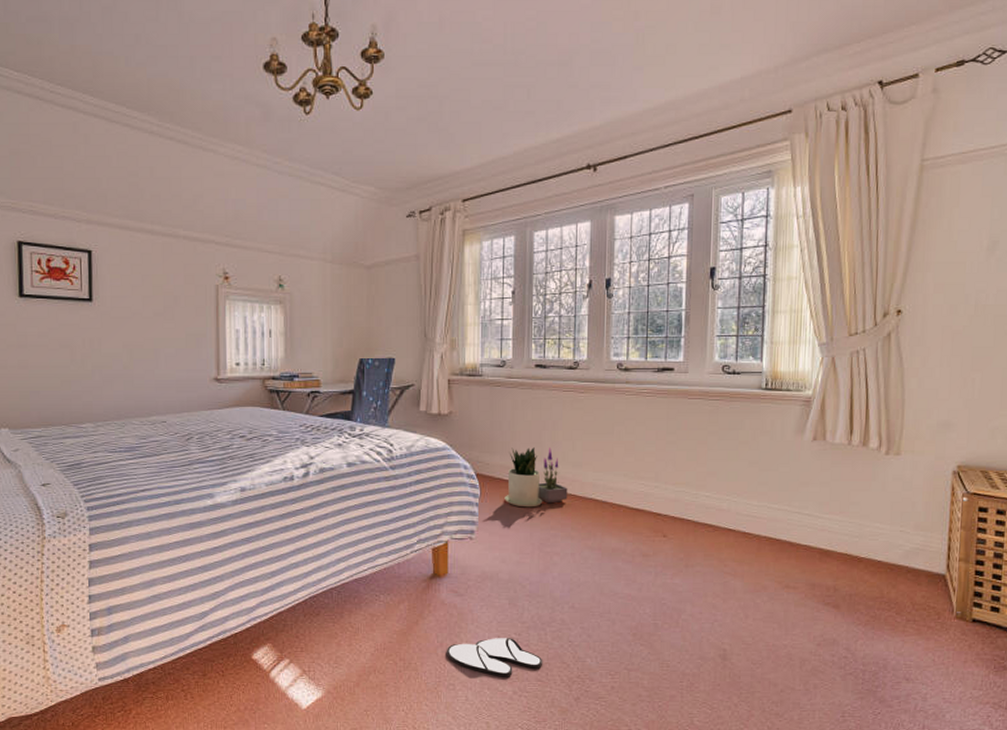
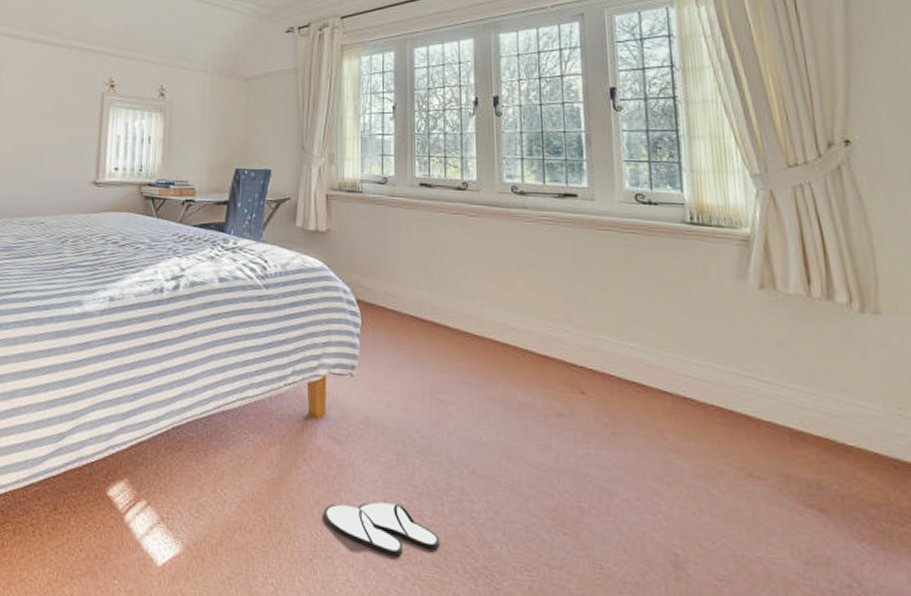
planter: present [504,448,543,508] -> none [389,273,433,344]
potted plant: present [538,447,568,504] -> none [427,276,462,342]

